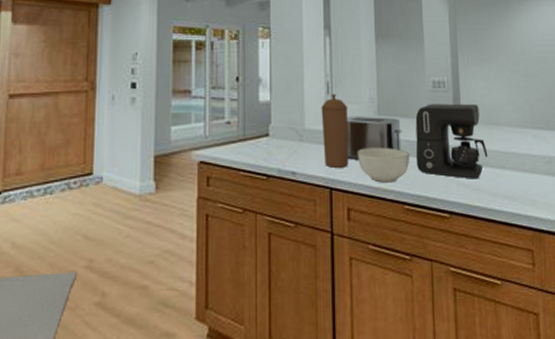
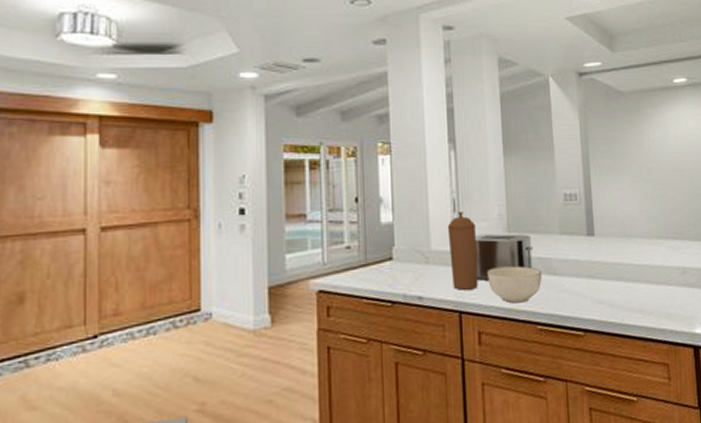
coffee maker: present [415,103,488,179] -> none [547,216,622,295]

